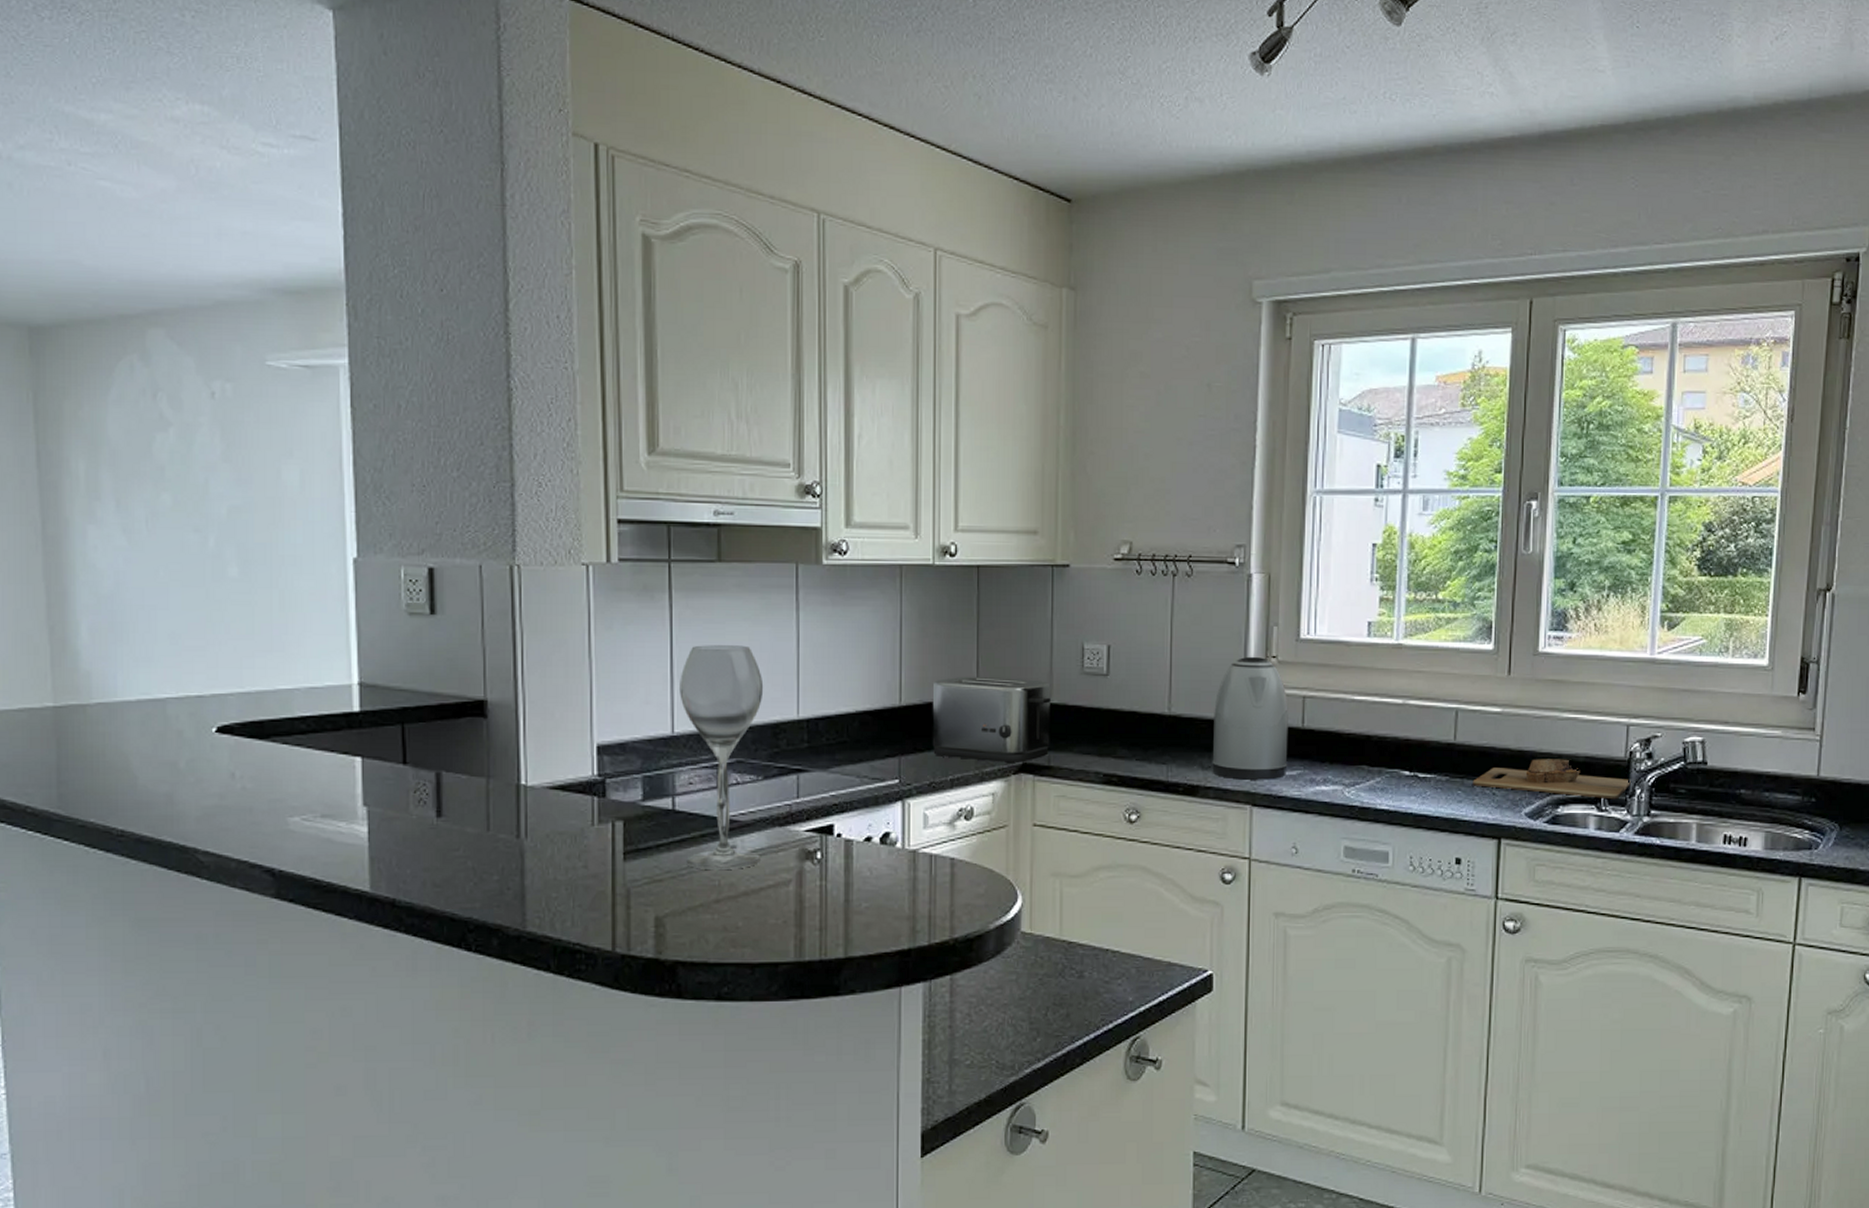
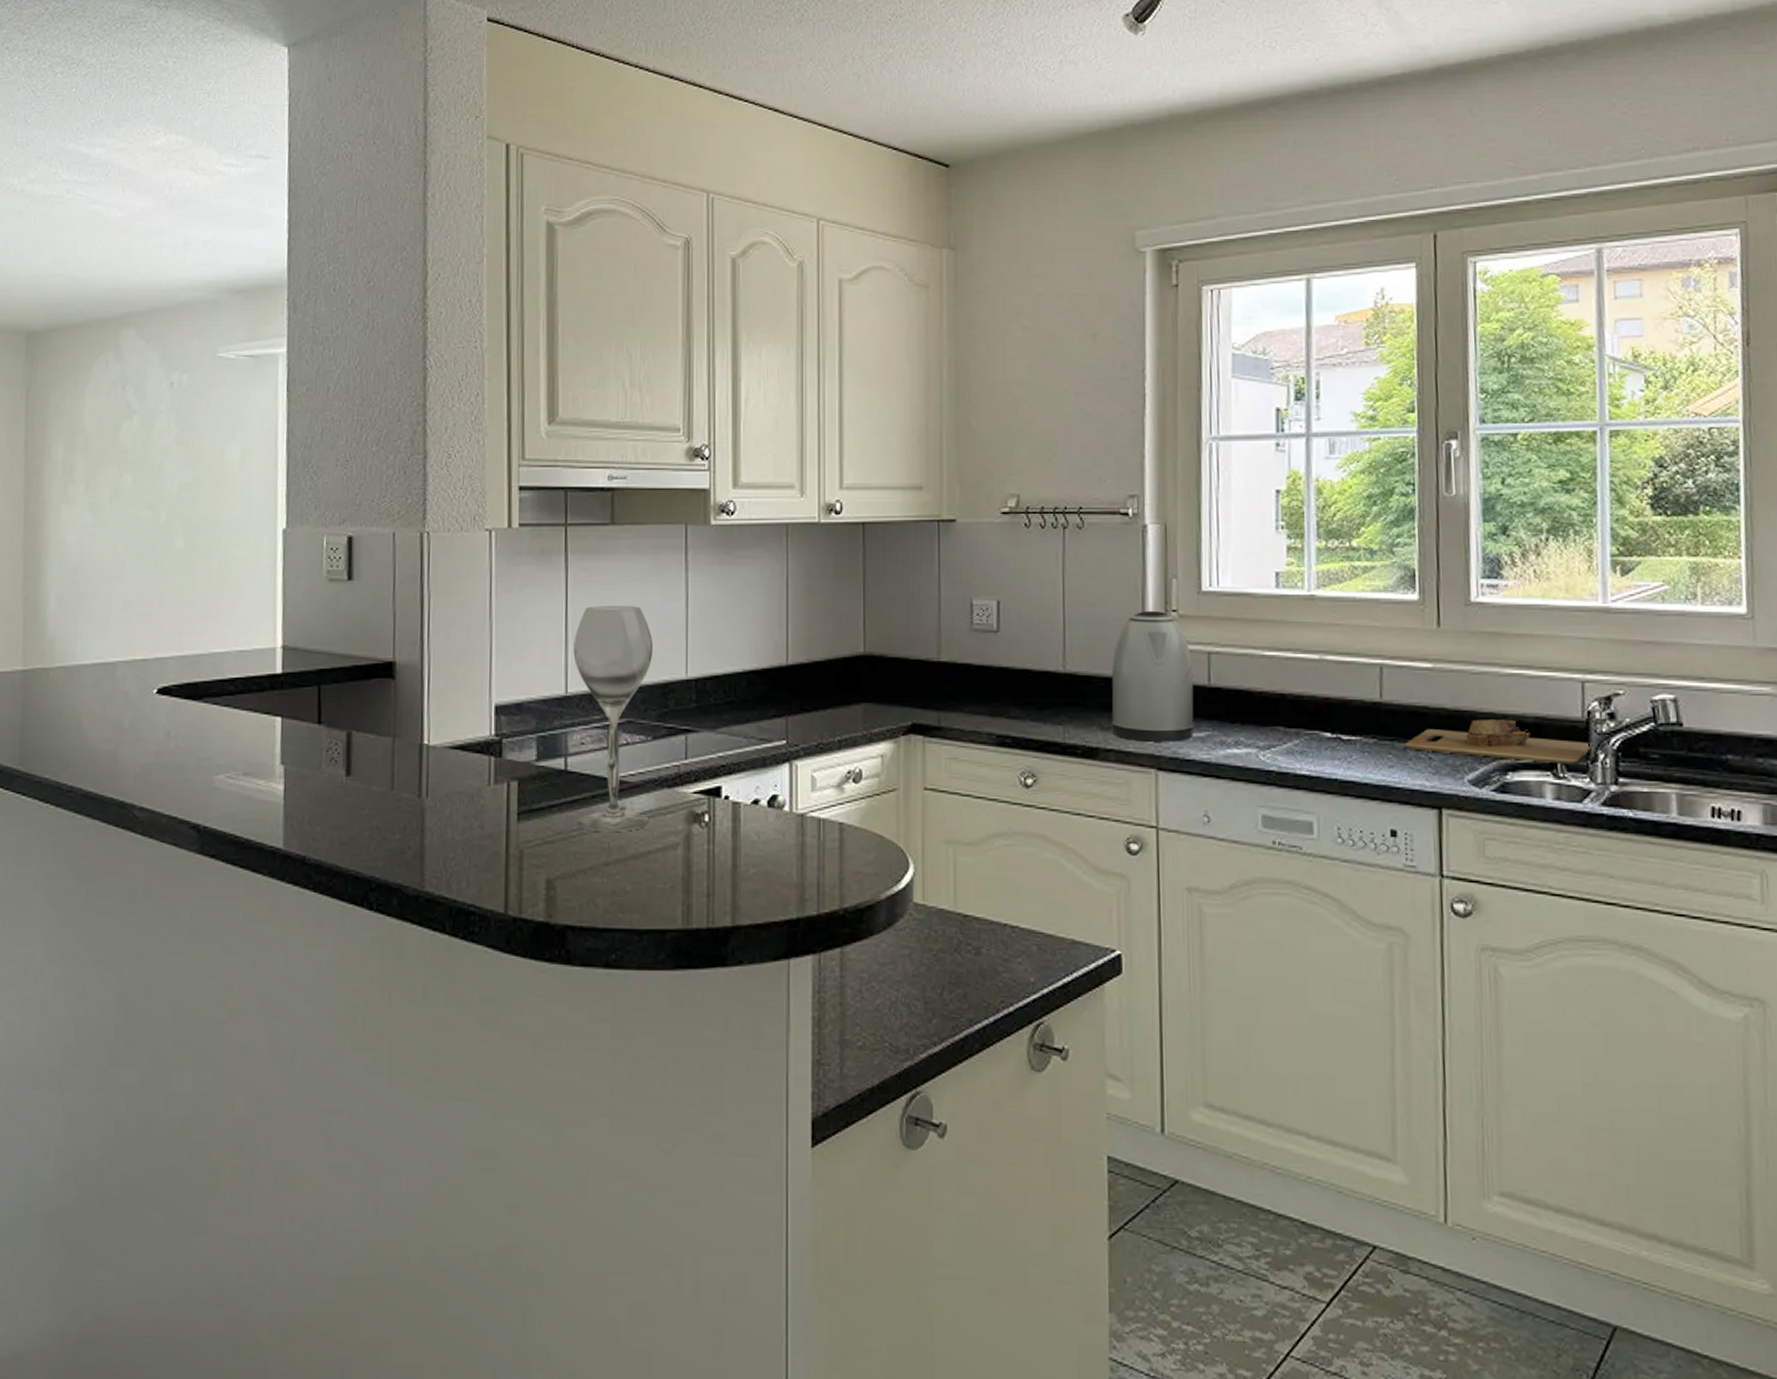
toaster: present [932,676,1051,764] -> none [819,634,940,724]

